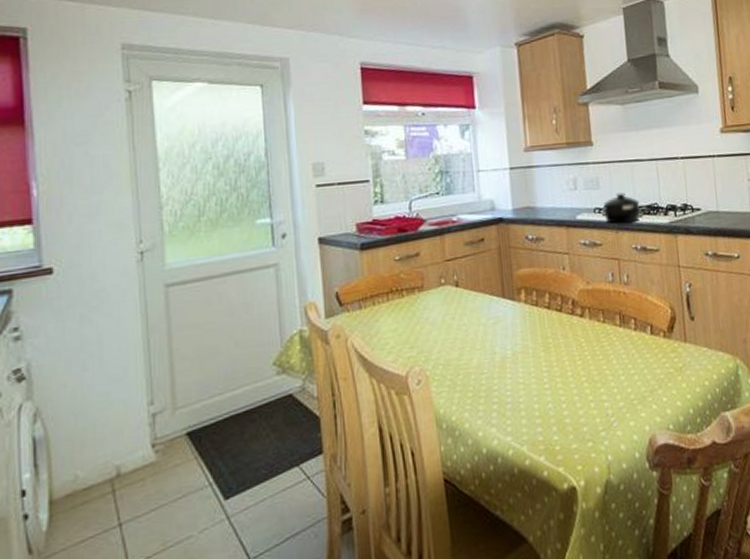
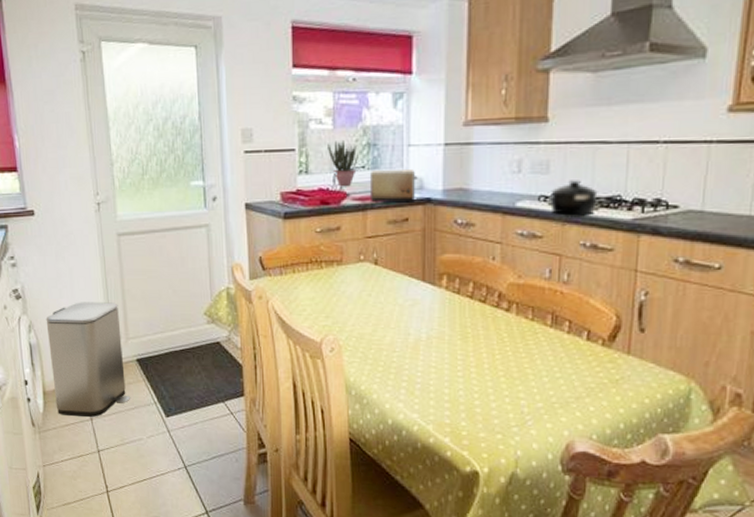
pedal bin: none [60,366,178,529] -> present [46,302,131,417]
potted plant: none [401,170,432,214] -> present [327,141,358,187]
toaster: none [444,192,489,227] -> present [369,168,418,203]

